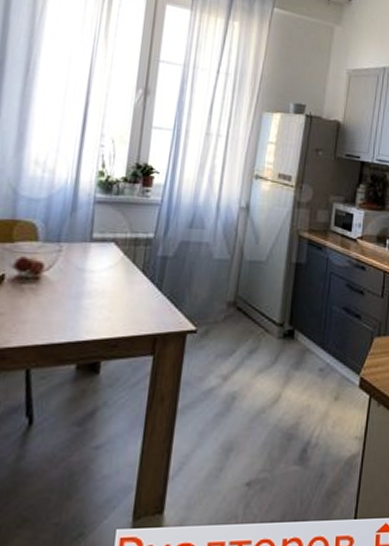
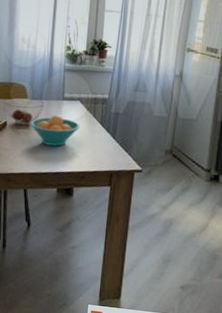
fruit bowl: none [40,262,113,305] -> present [30,115,80,147]

